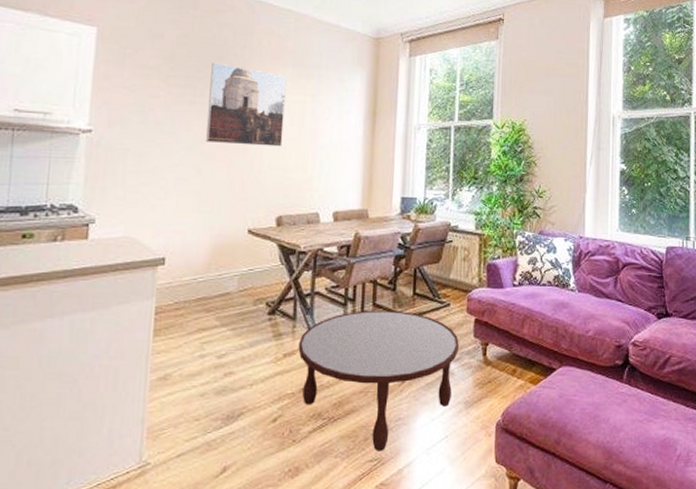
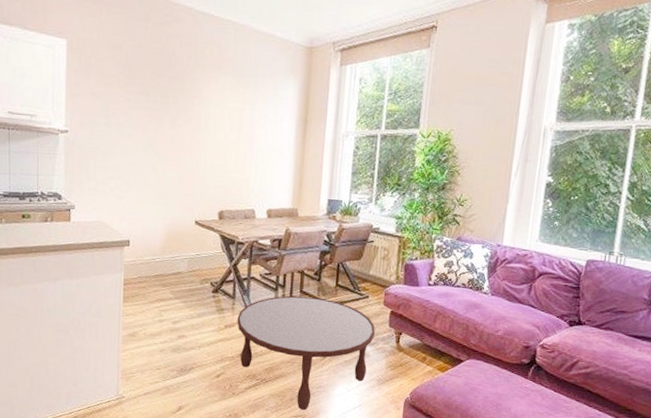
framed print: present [206,62,287,147] -> none [159,71,227,150]

